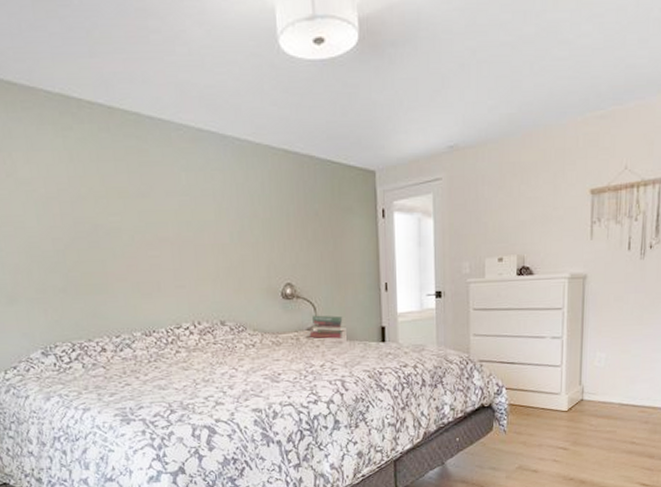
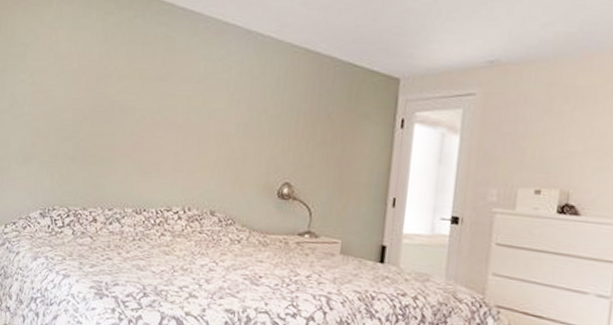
books: present [309,315,343,339] -> none [300,220,340,251]

